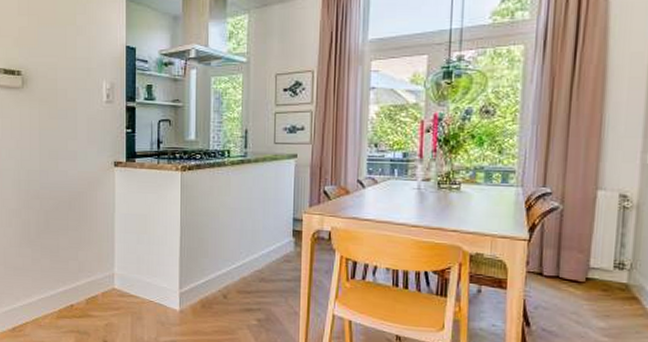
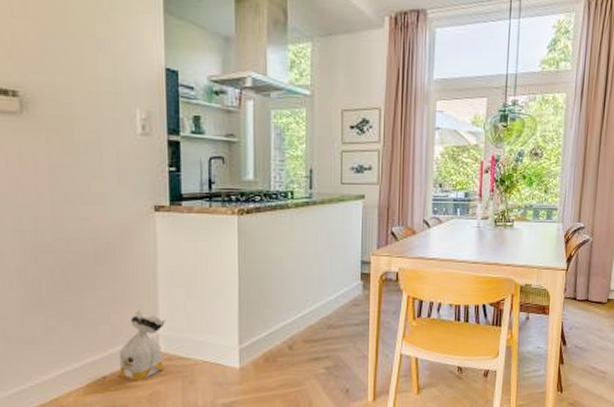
bag: none [82,250,121,313] -> present [118,309,167,382]

